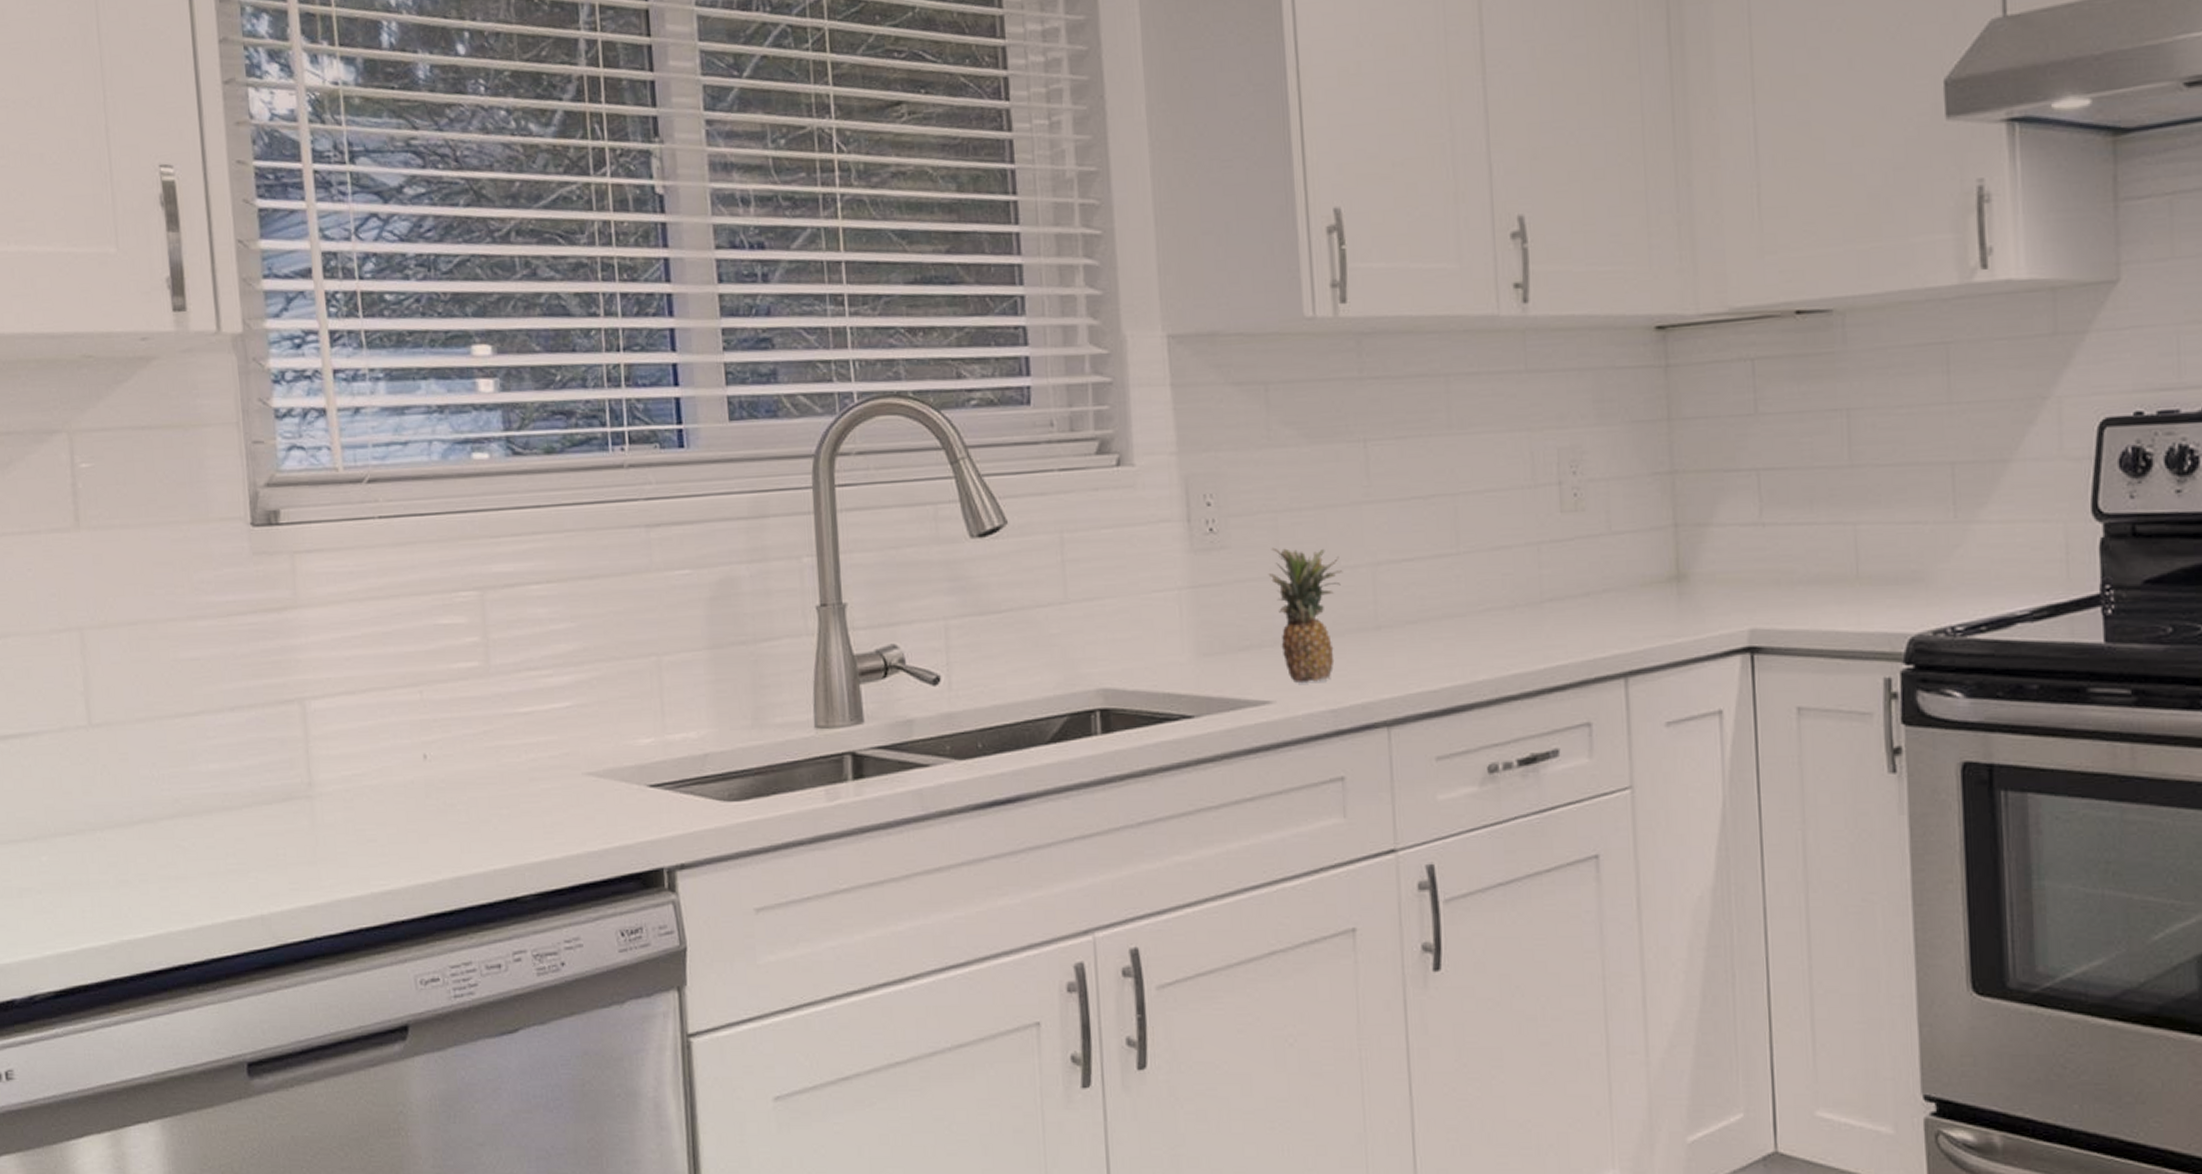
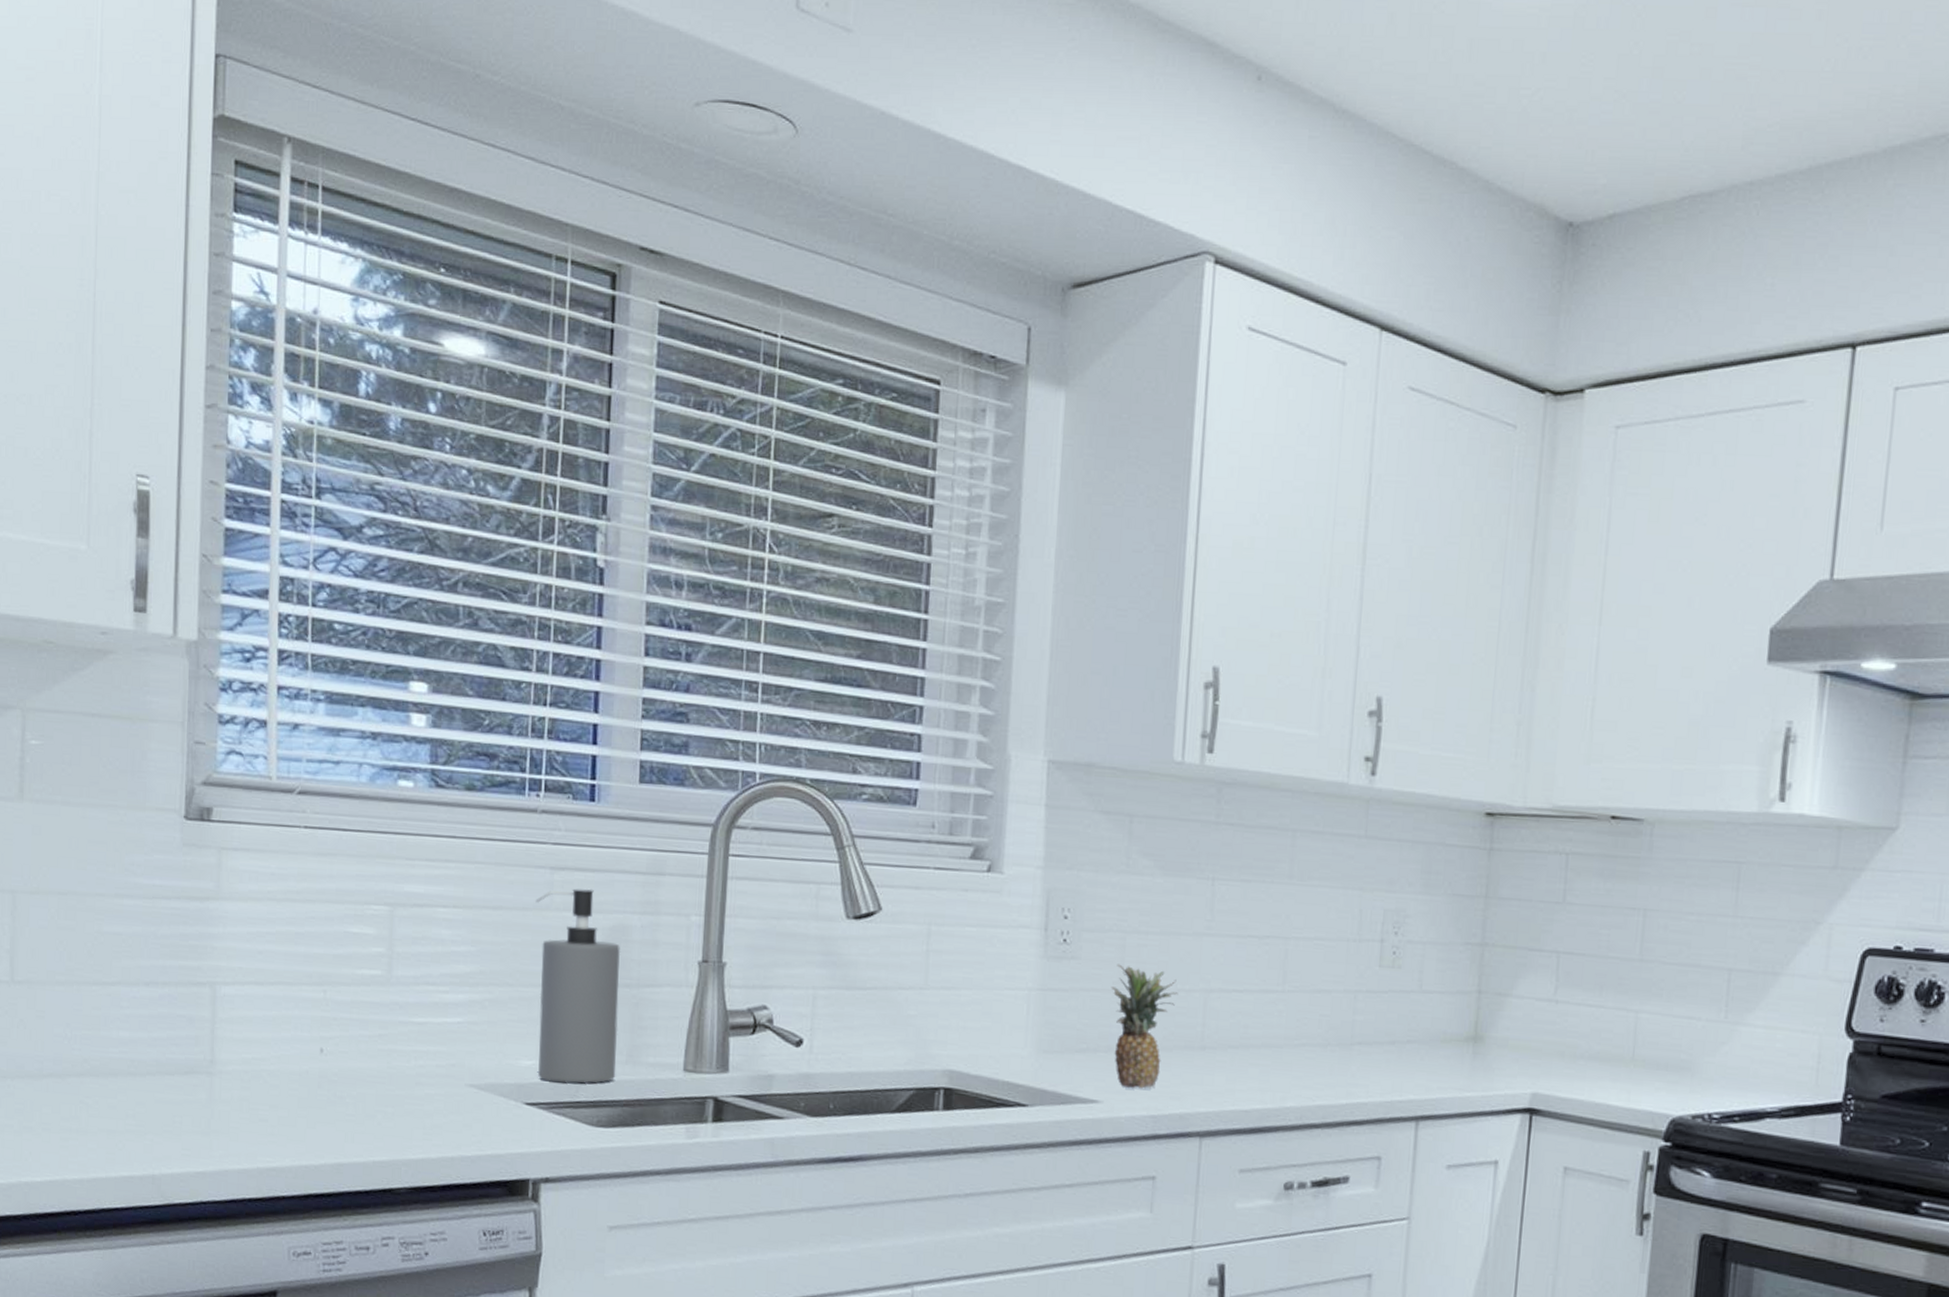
soap dispenser: none [633,542,743,759] -> present [535,888,621,1083]

